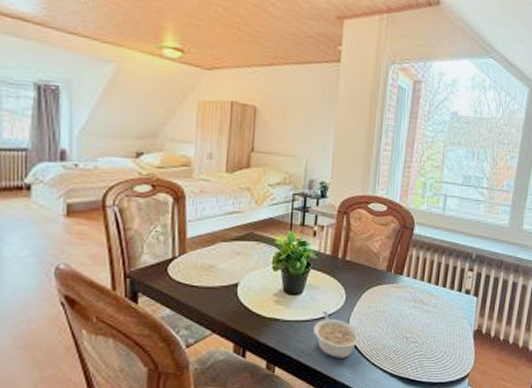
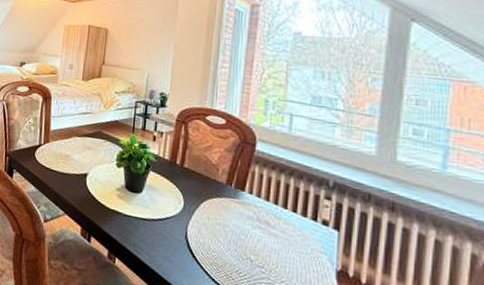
legume: present [313,311,361,358] -> none [152,213,200,266]

